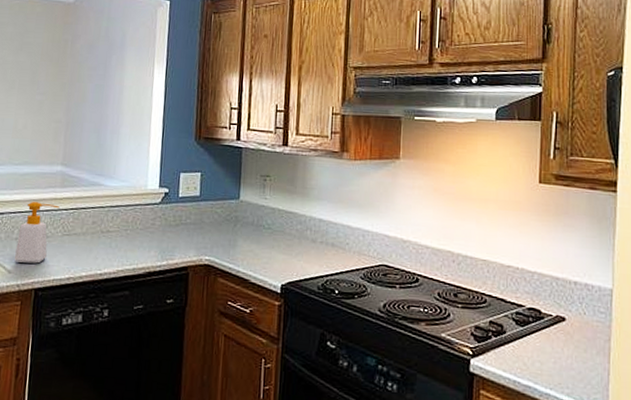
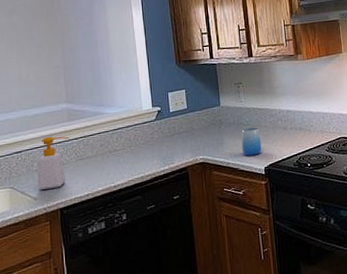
cup: none [257,232,283,268] -> present [241,127,262,156]

